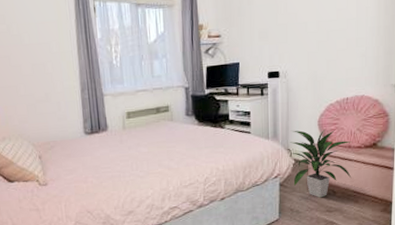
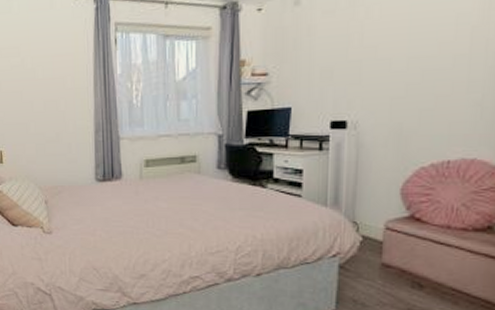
indoor plant: present [289,128,352,198] -> none [356,198,453,291]

